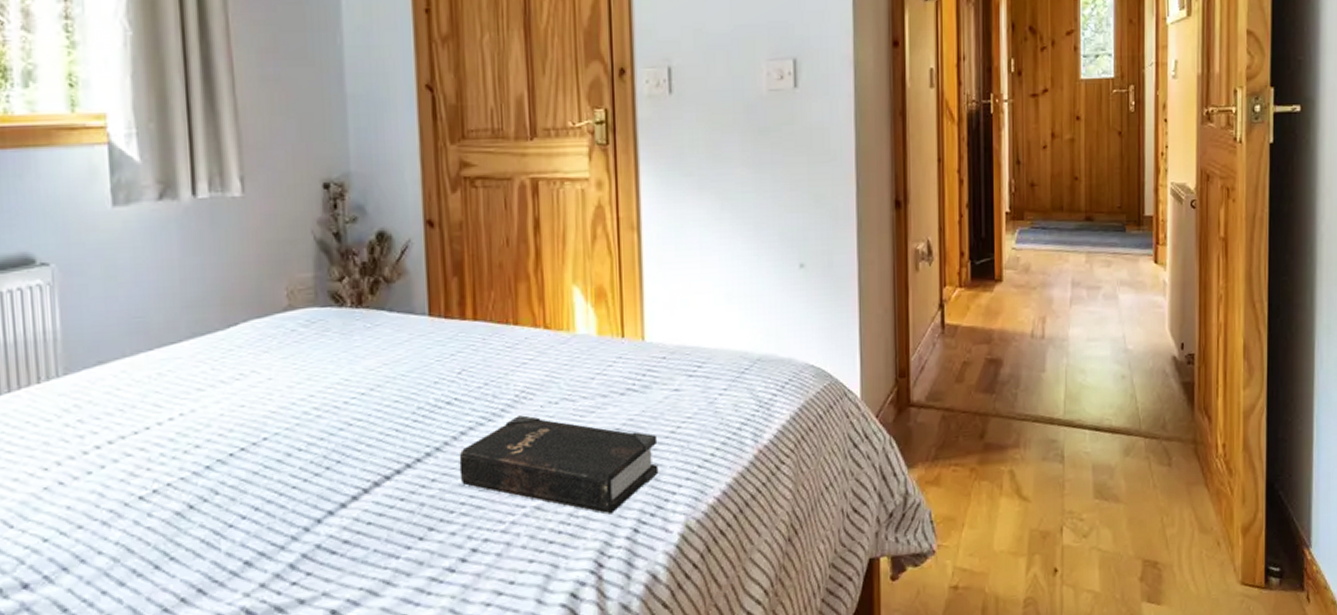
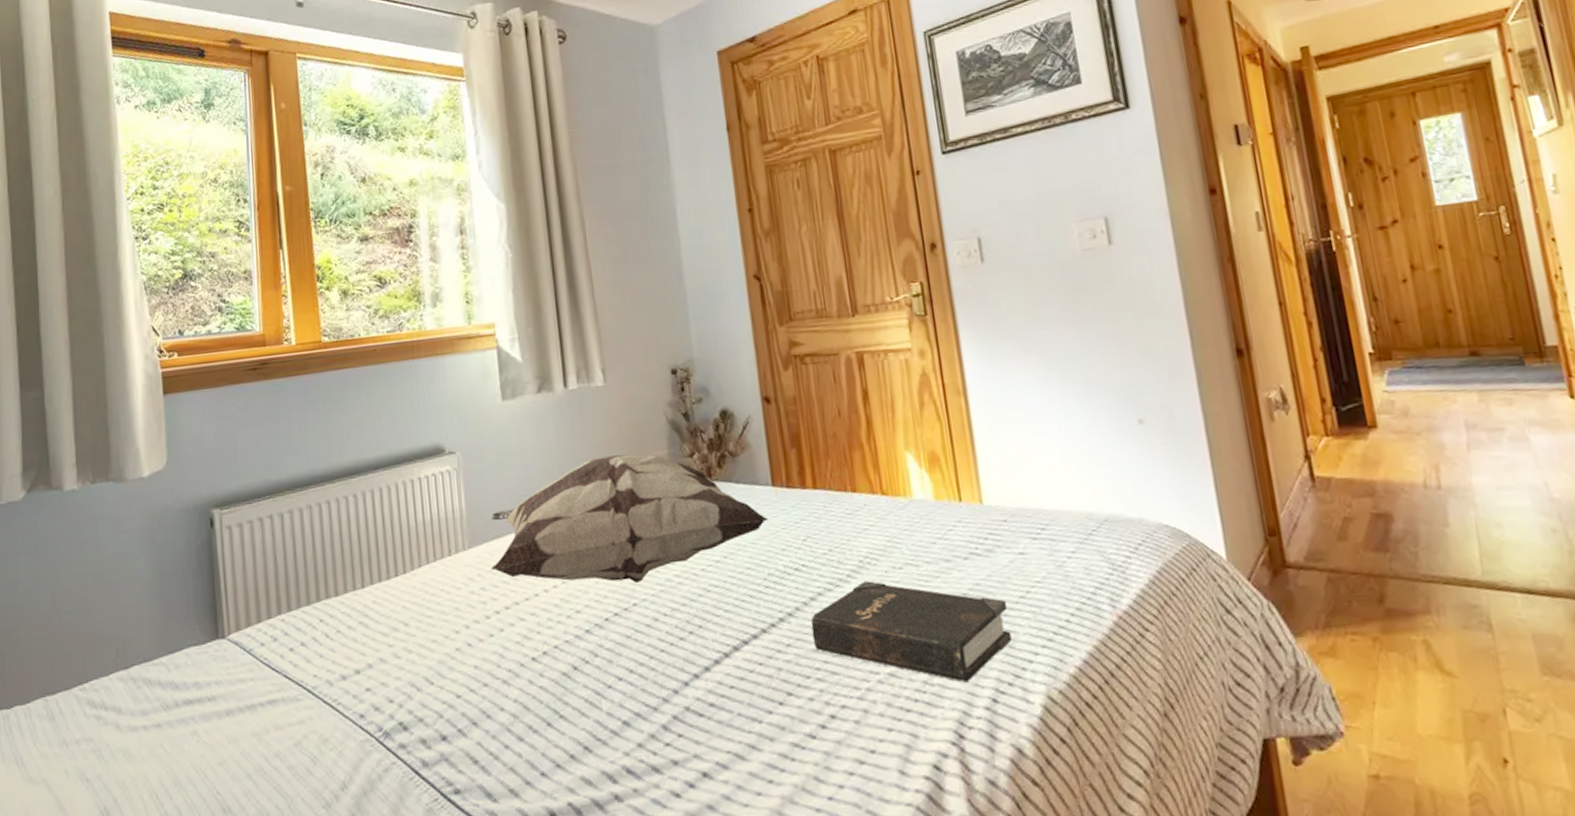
decorative pillow: none [92,275,422,416] -> present [491,454,769,583]

